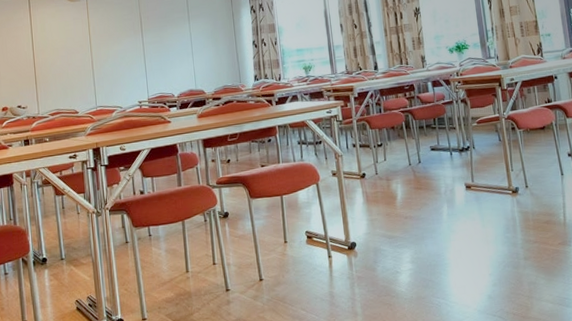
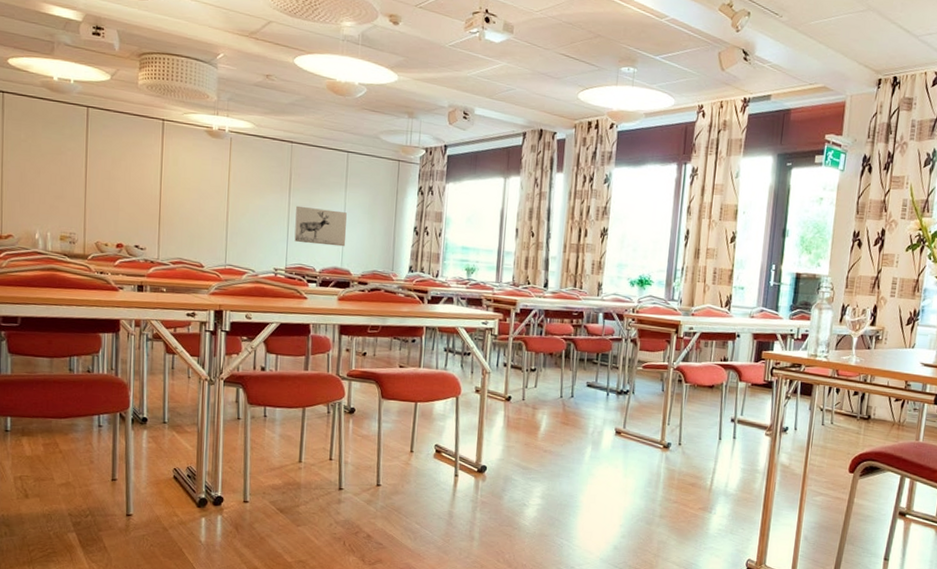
wall art: none [149,40,197,75] -> present [294,205,347,247]

